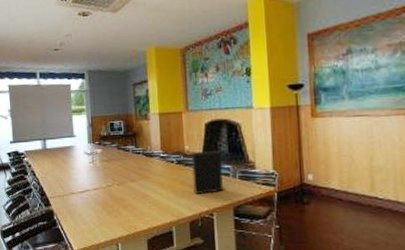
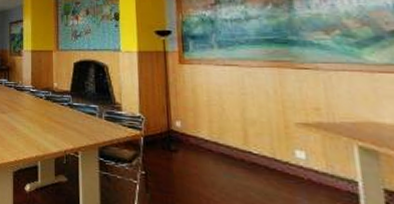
binder: present [191,151,223,194] -> none [59,90,89,132]

